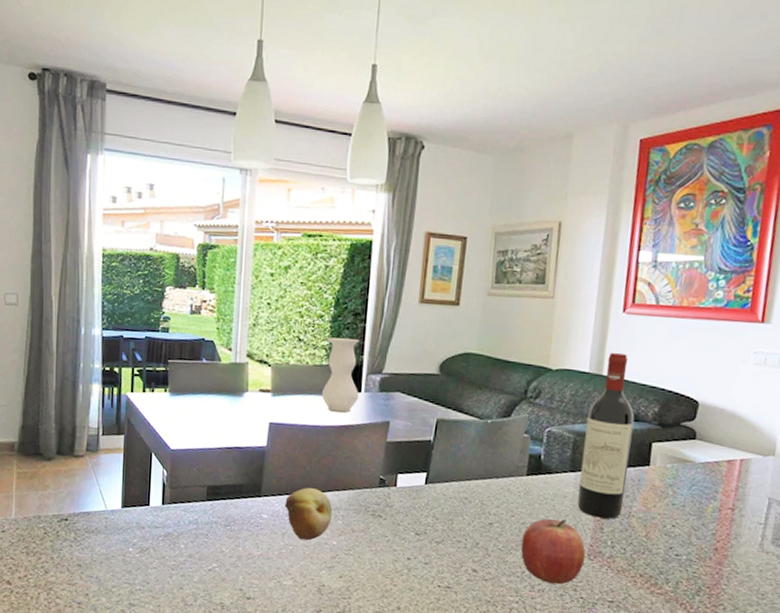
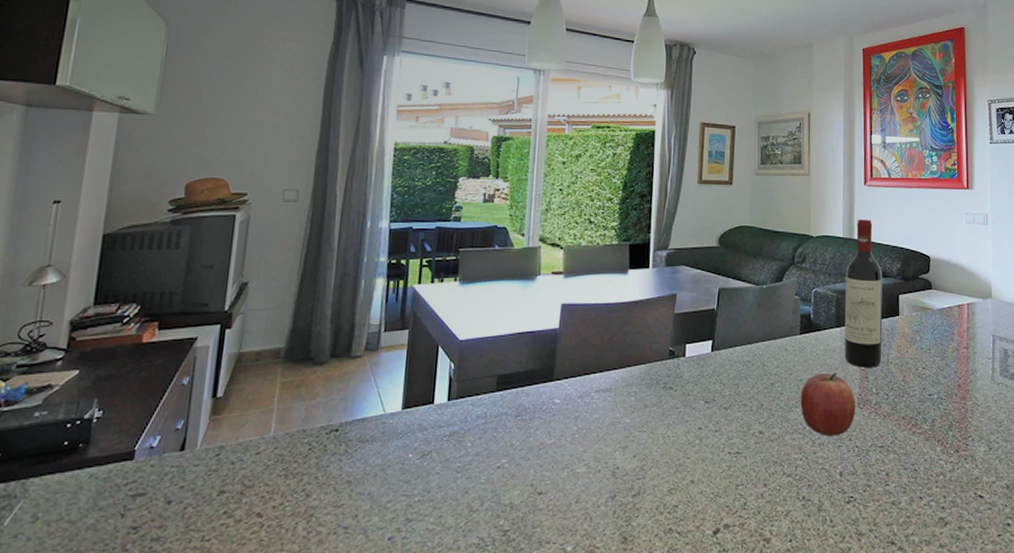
fruit: present [285,487,333,541] -> none [578,367,625,422]
vase: present [322,337,360,413] -> none [613,218,648,288]

